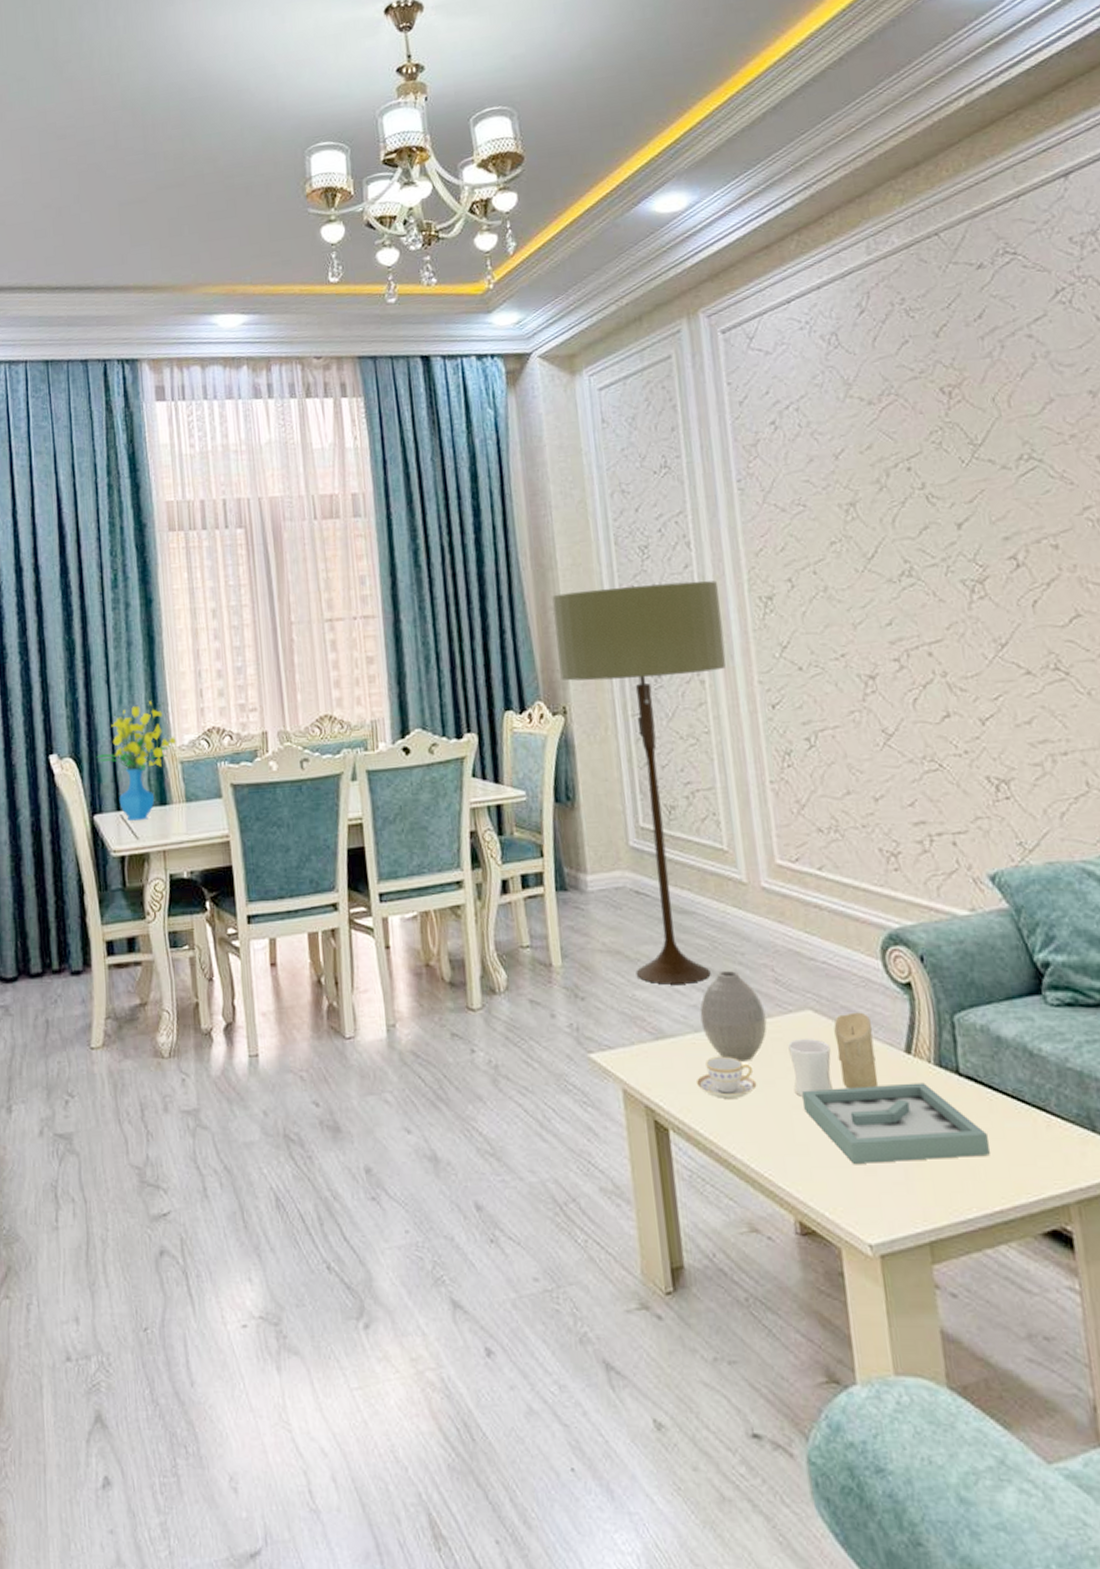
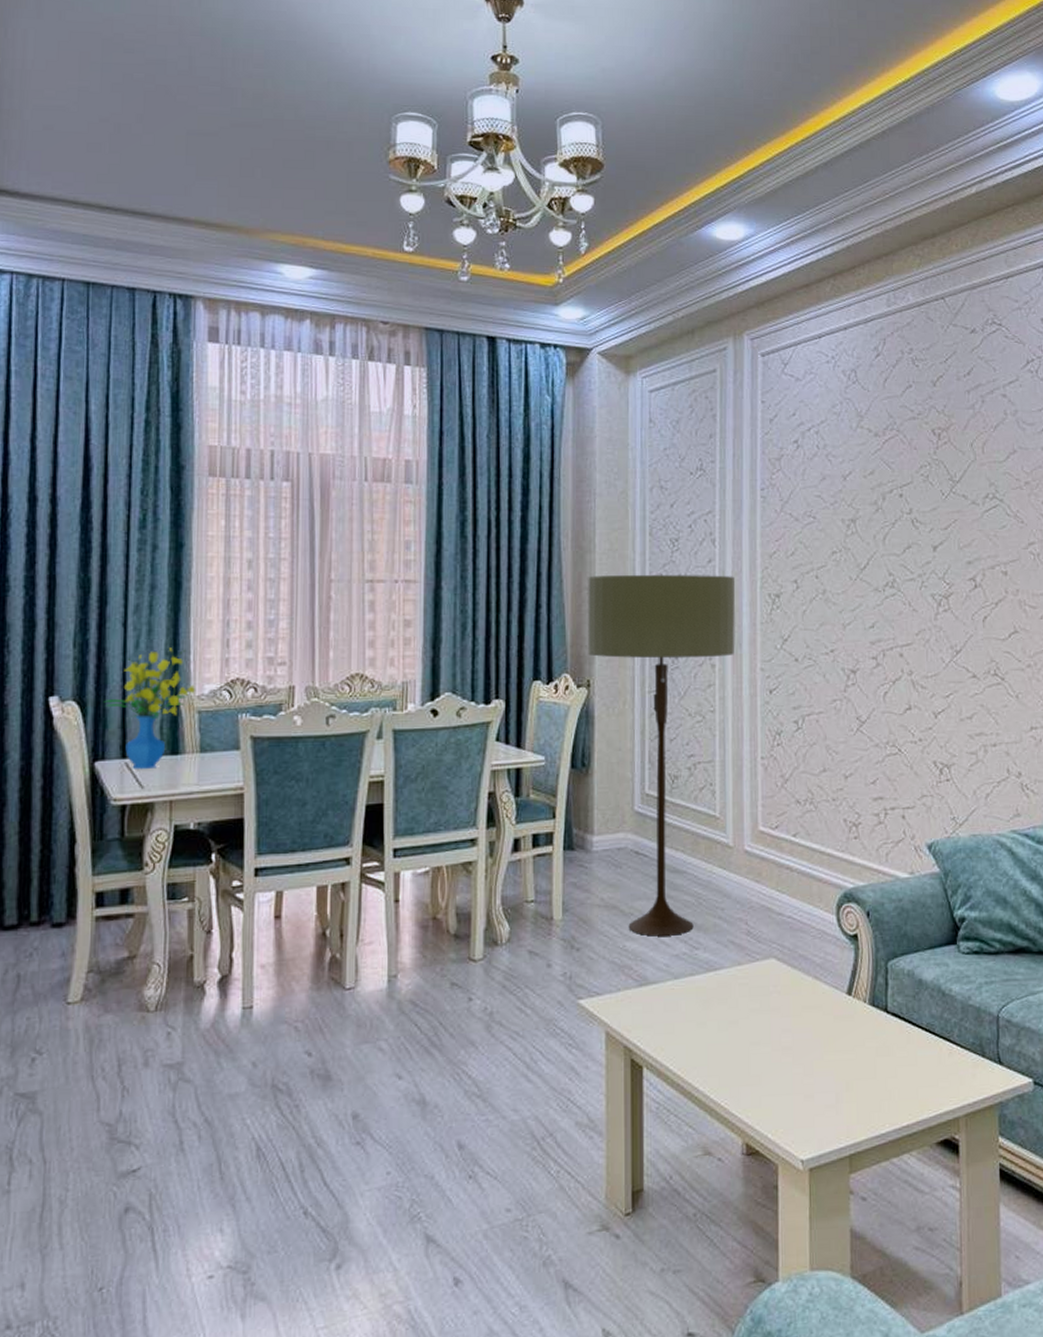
teacup: present [696,1056,757,1100] -> none [671,1000,723,1039]
vase: present [700,970,767,1062] -> none [681,923,737,1005]
mug: present [788,1039,834,1097] -> none [753,983,787,1034]
decorative tray: present [802,1083,990,1164] -> none [760,1020,904,1091]
candle: present [833,1012,879,1089] -> none [792,960,823,1027]

